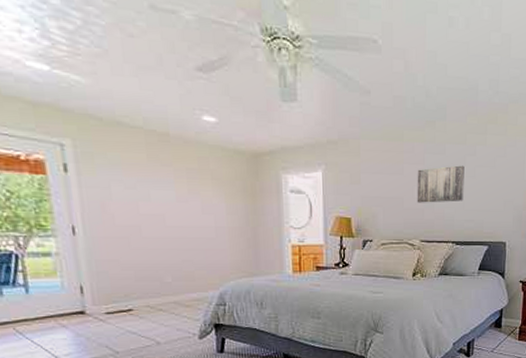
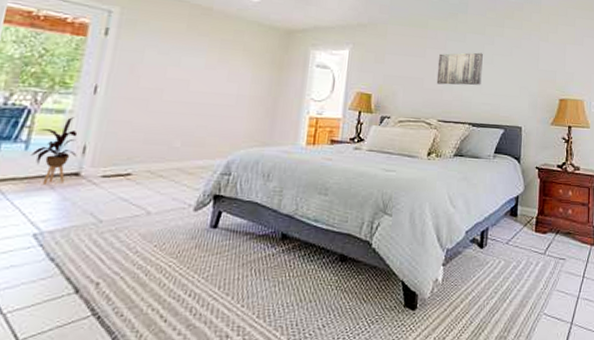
house plant: none [32,259,77,323] -> present [30,117,78,184]

